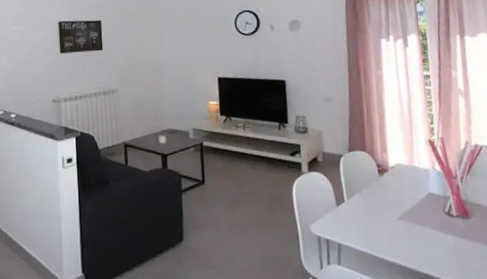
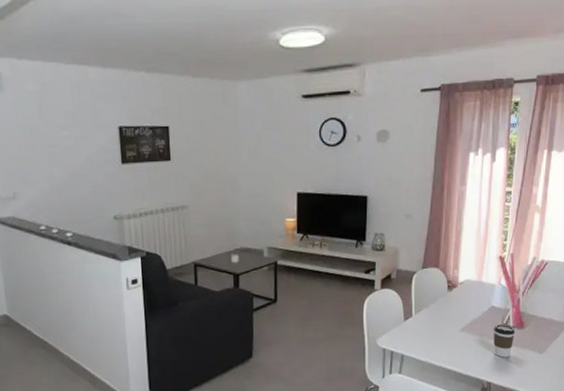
coffee cup: none [435,212,461,251] -> present [493,324,515,358]

